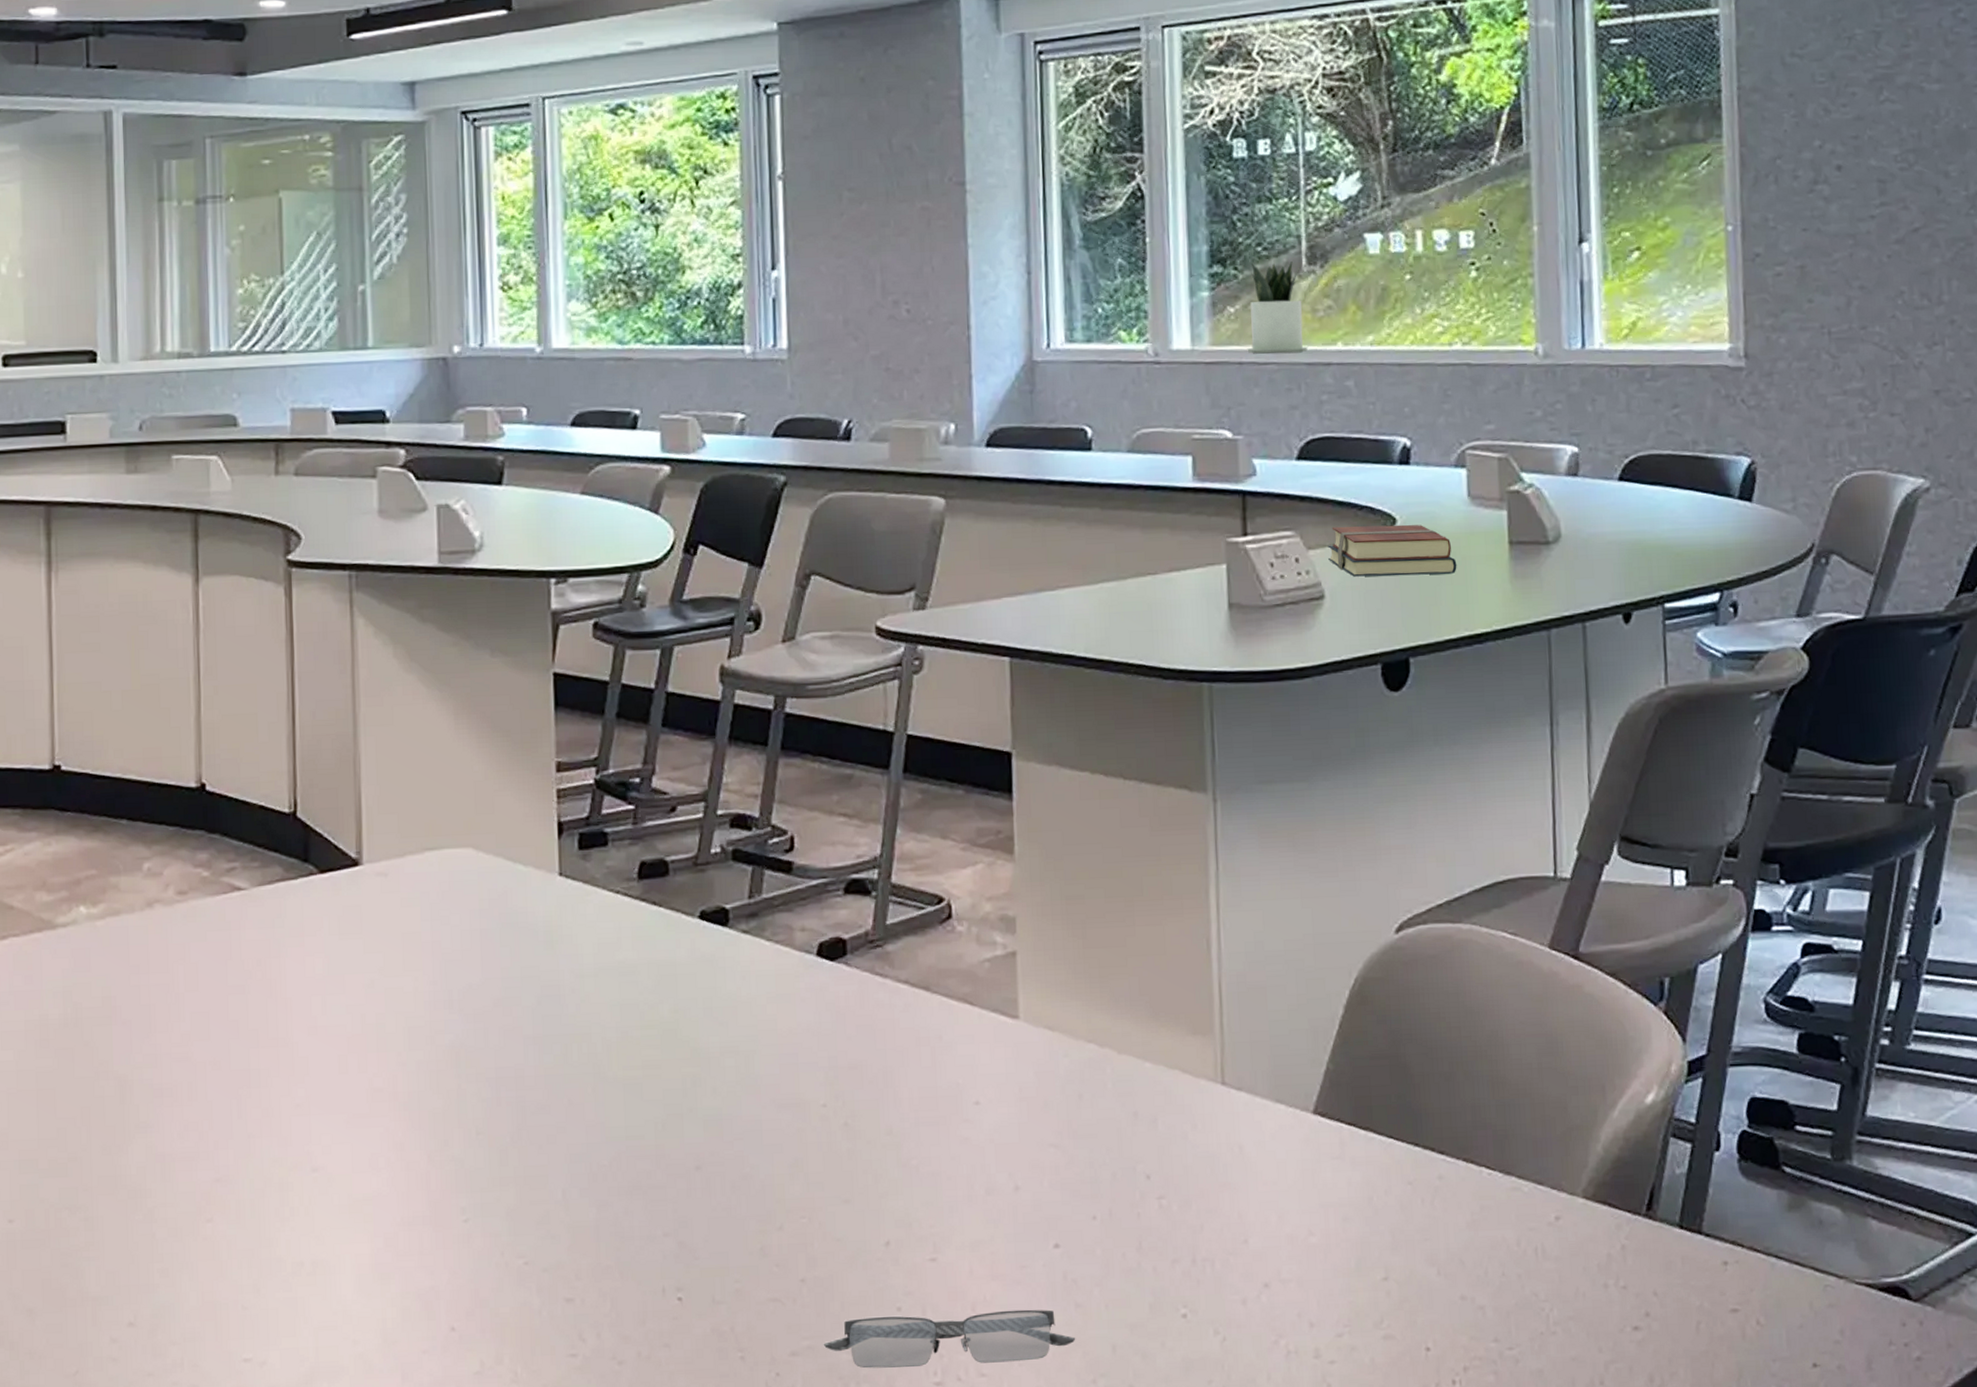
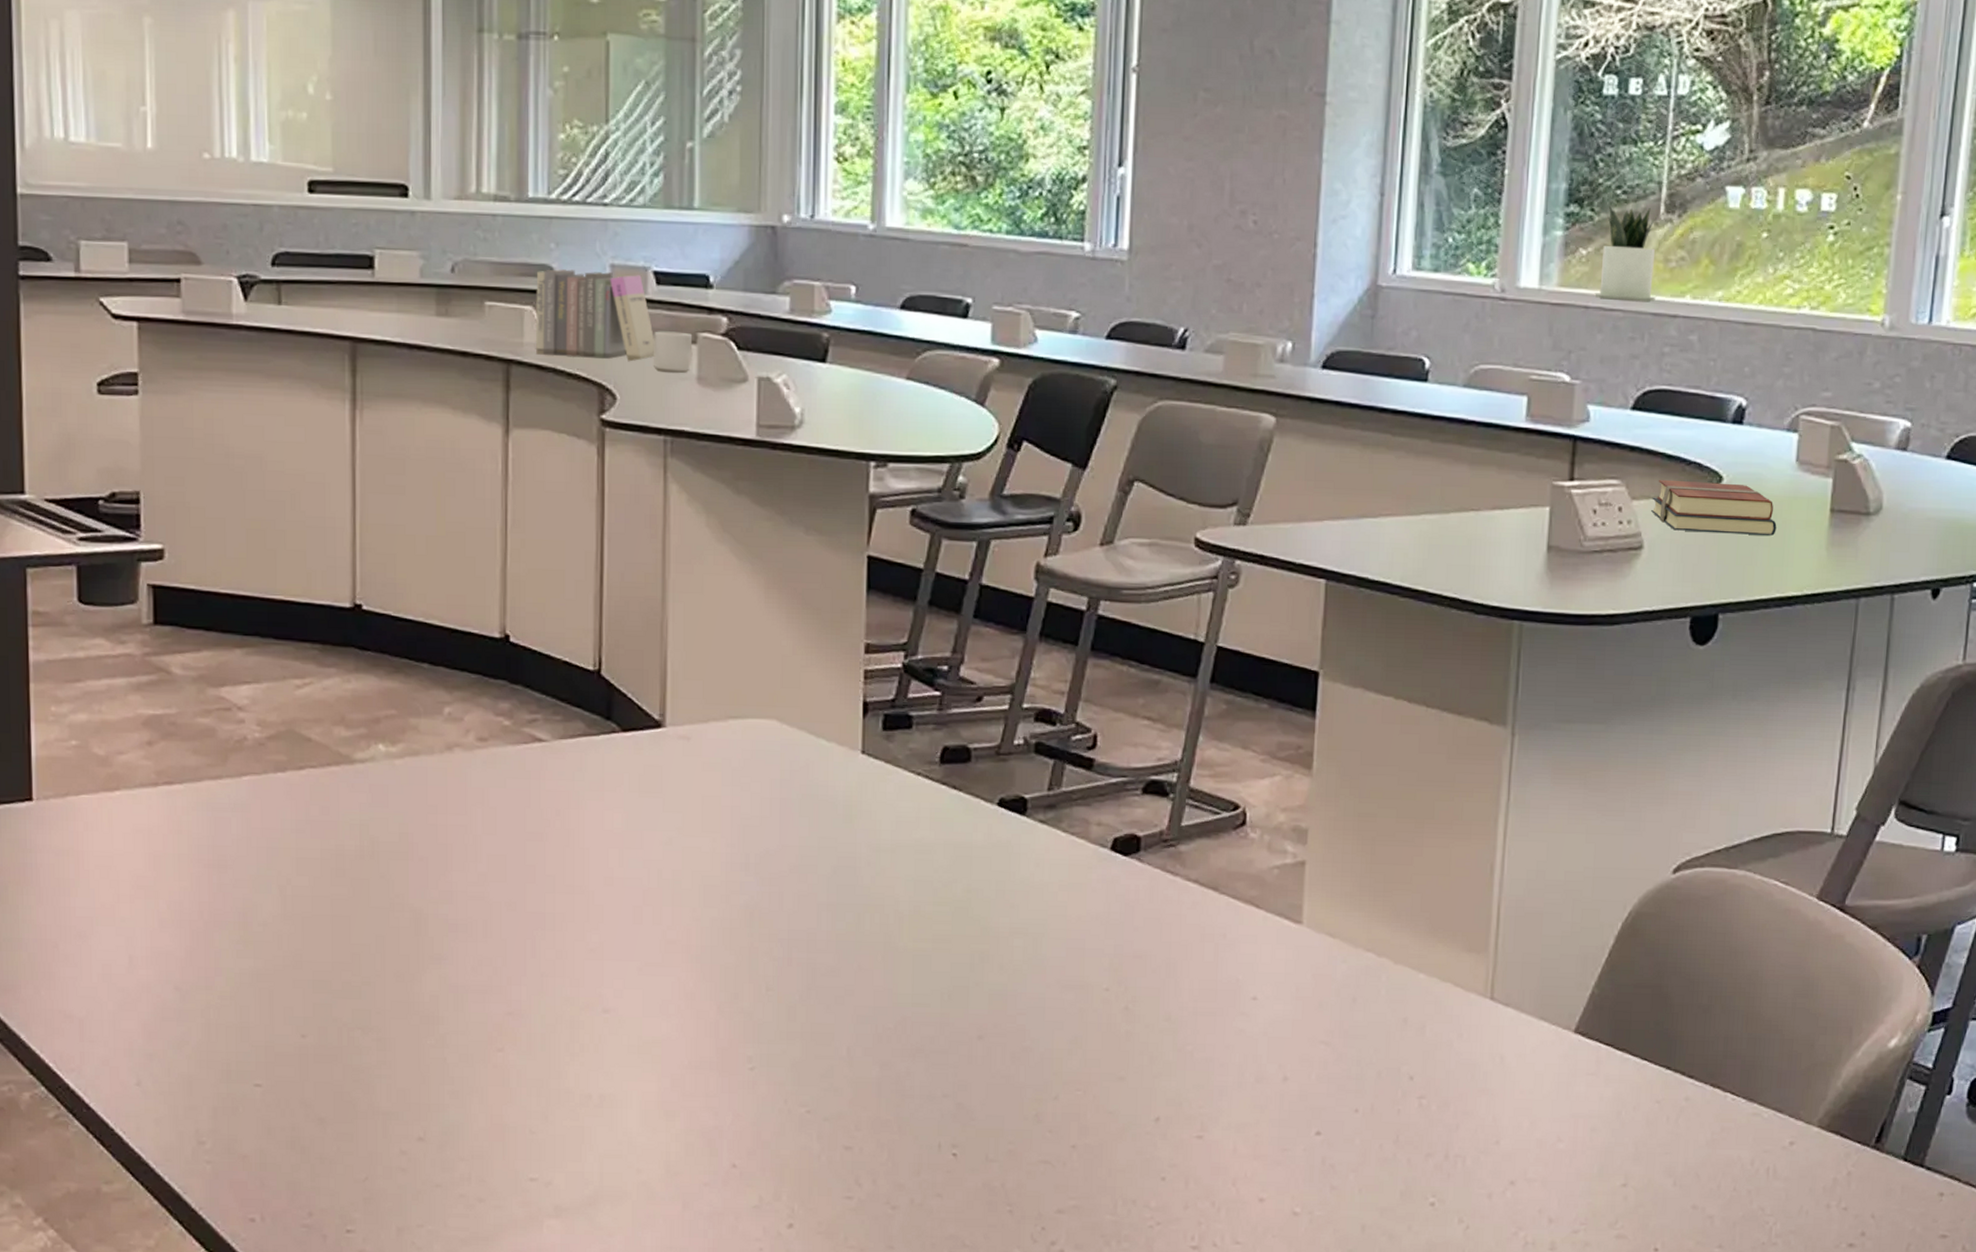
books: none [220,416,337,503] -> present [535,269,655,362]
mug: none [335,467,373,509] -> present [654,331,693,374]
glasses: present [823,1309,1076,1369] -> none [1088,1184,1328,1233]

